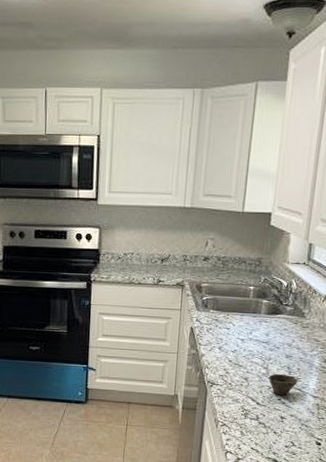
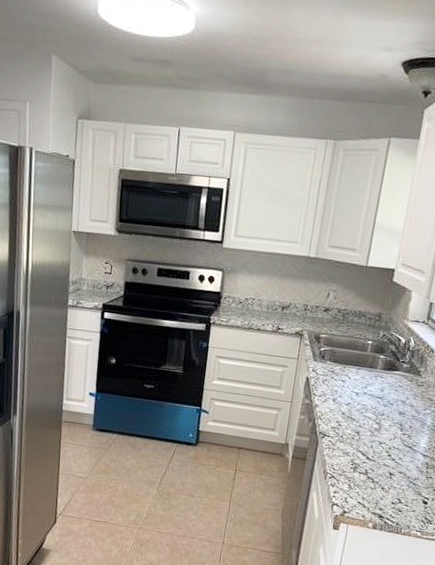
cup: present [268,373,298,396] -> none [379,429,409,453]

